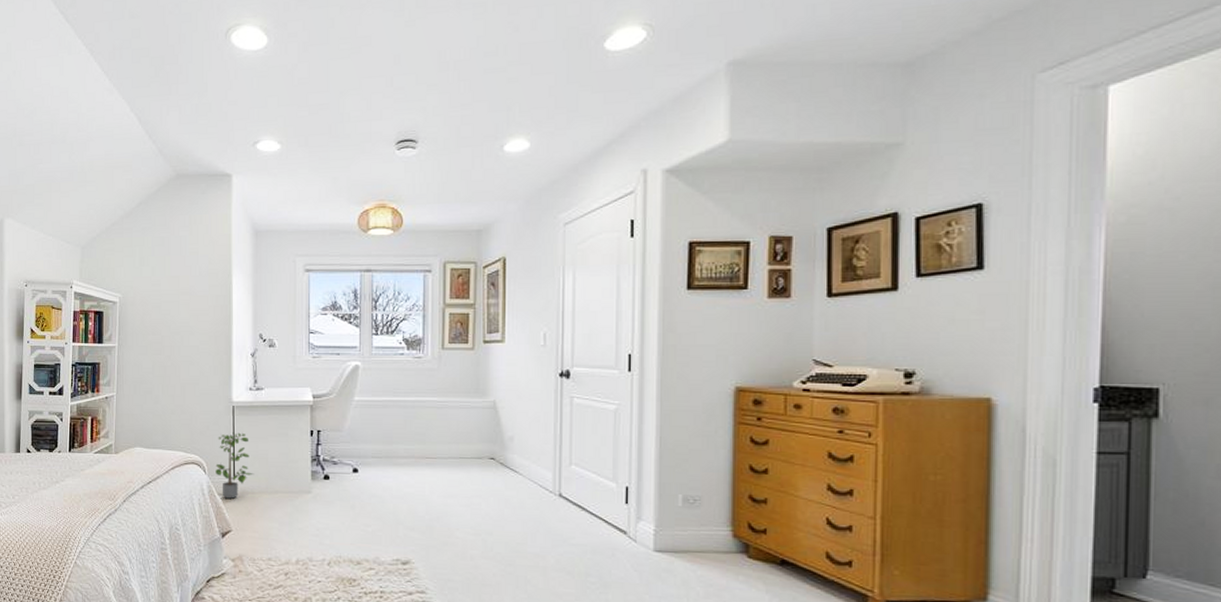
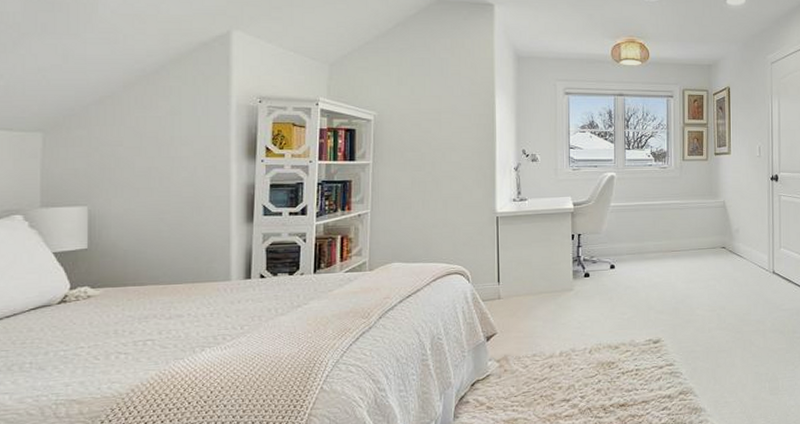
potted plant: present [215,432,255,499] -> none [479,241,519,304]

